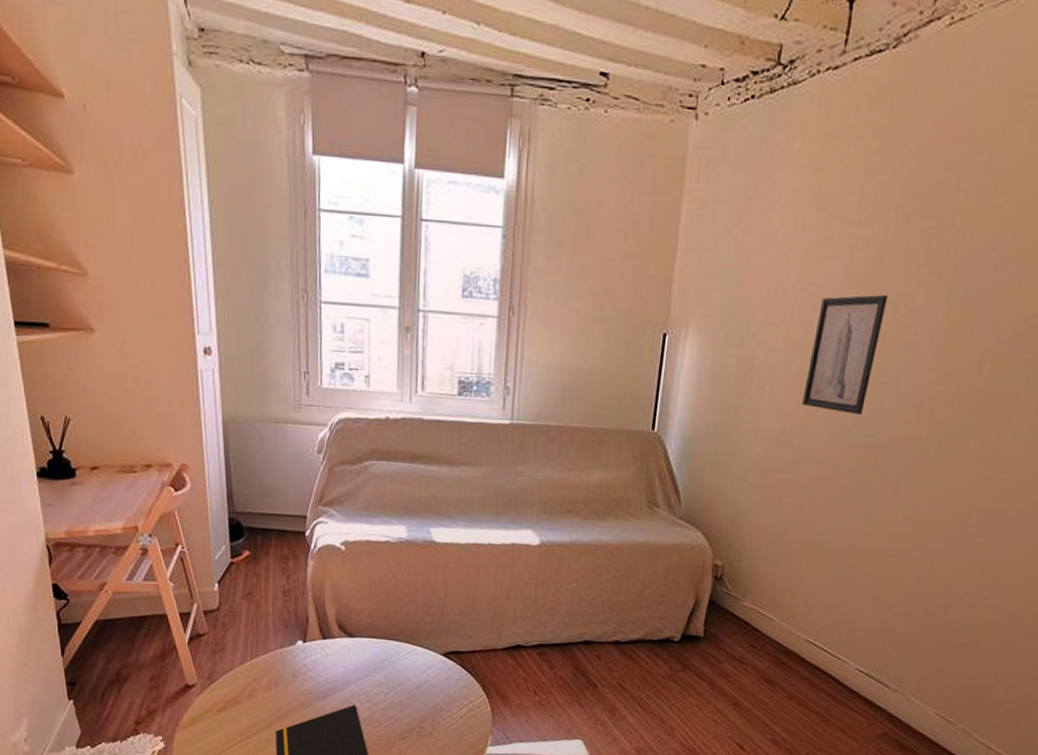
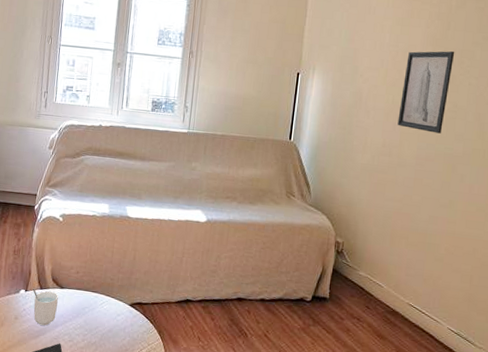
cup: none [313,639,348,684] -> present [32,289,58,326]

